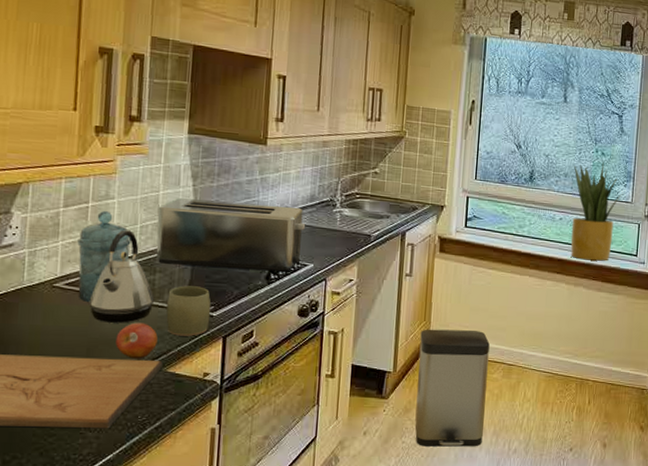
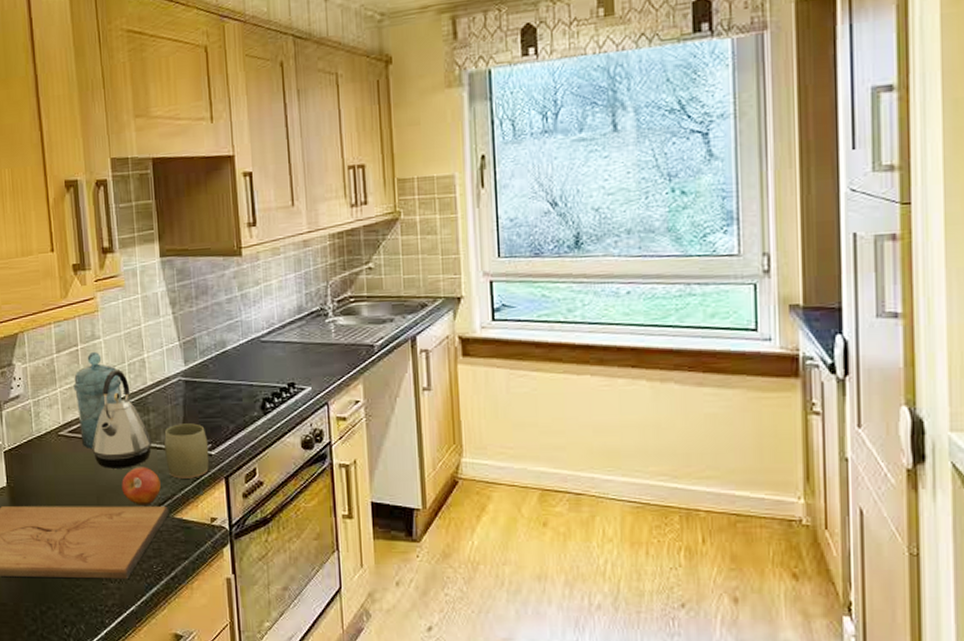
toaster: present [156,198,306,272] -> none [142,322,297,402]
pedal bin: present [415,329,490,447] -> none [451,452,552,601]
planter: present [571,162,624,261] -> none [640,204,724,345]

